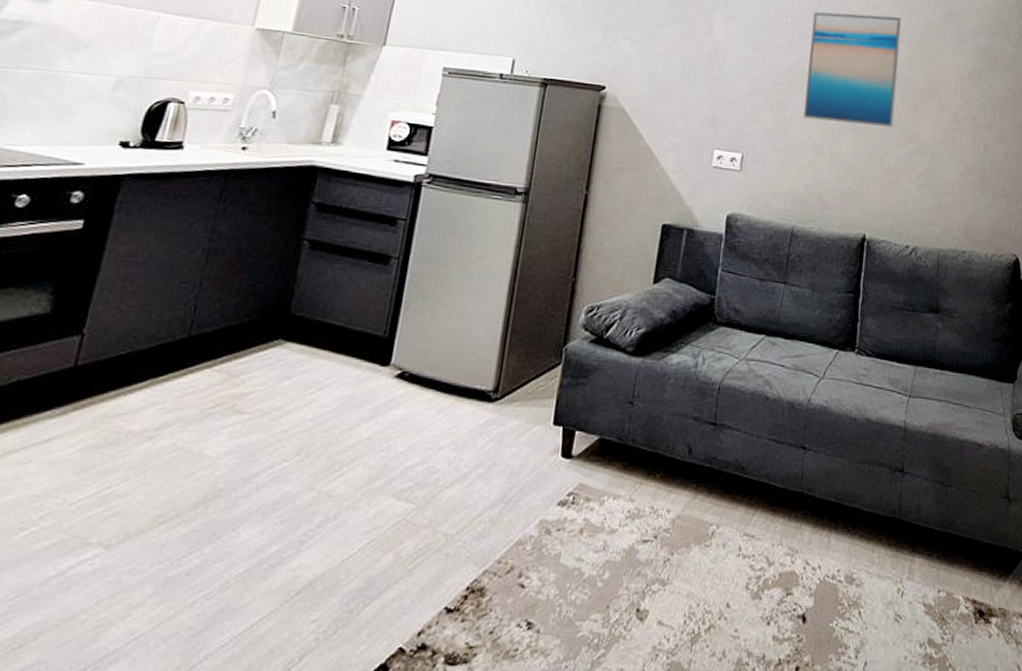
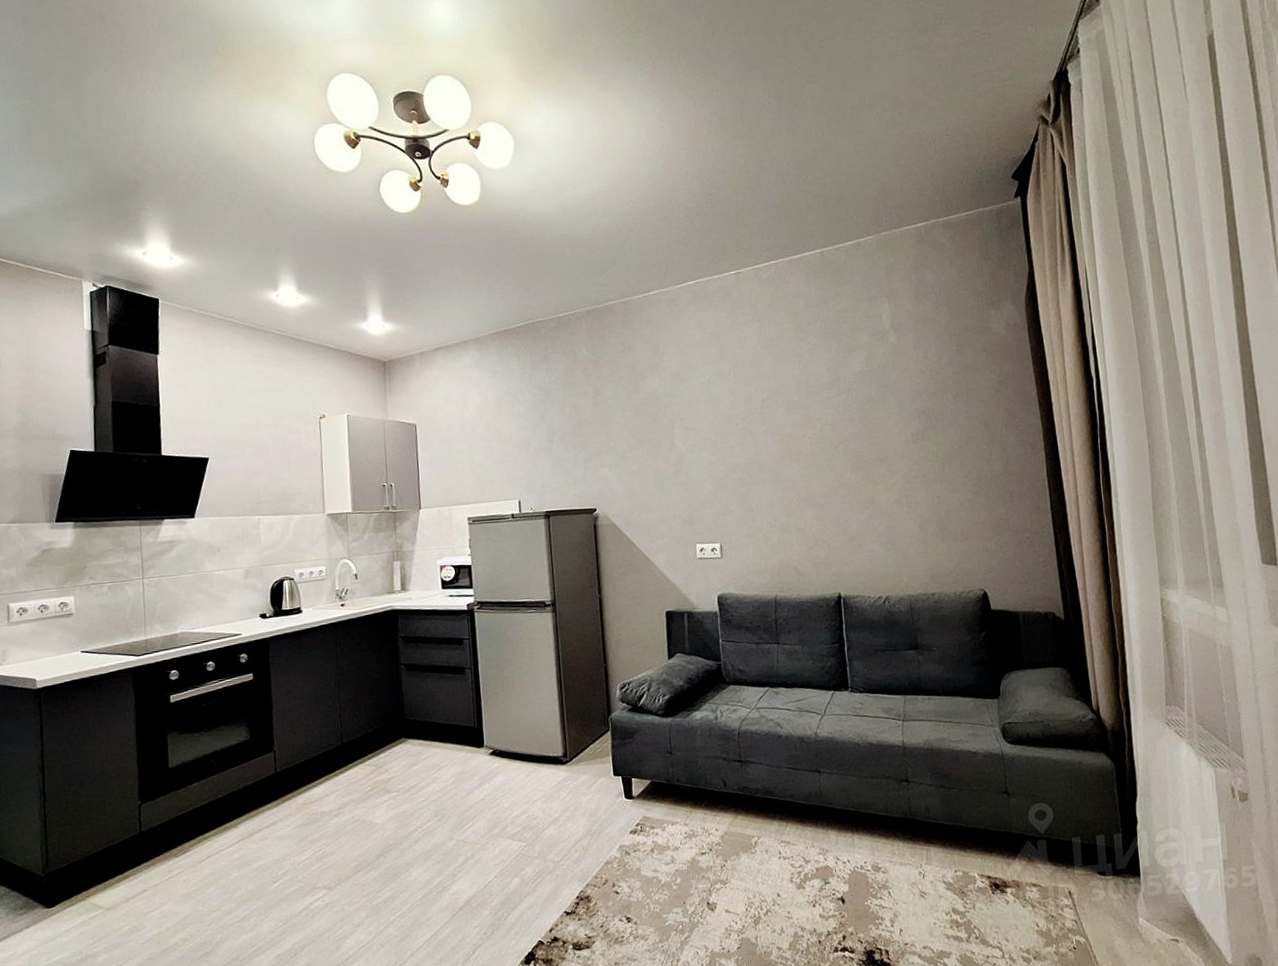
wall art: present [804,11,902,128] -> none [759,398,849,504]

